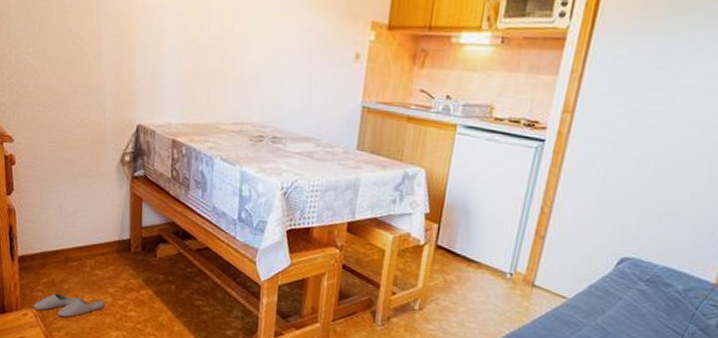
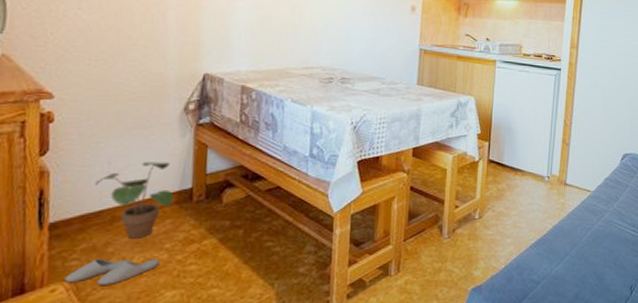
potted plant: none [51,209,116,280] -> present [95,162,175,239]

